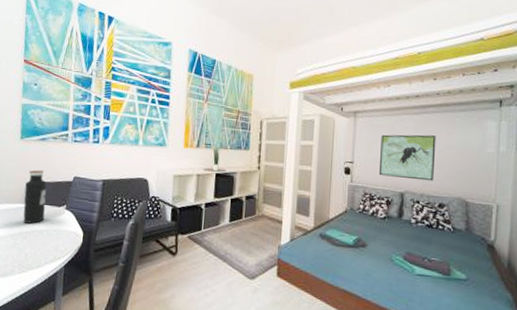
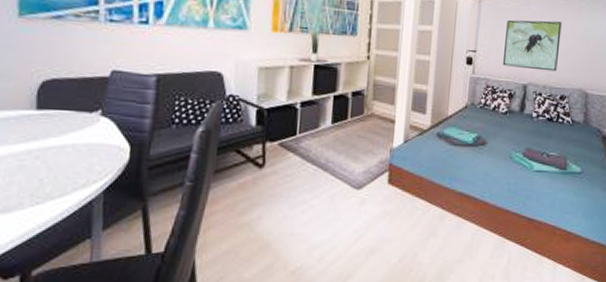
water bottle: present [23,170,47,224] -> none [31,61,69,137]

